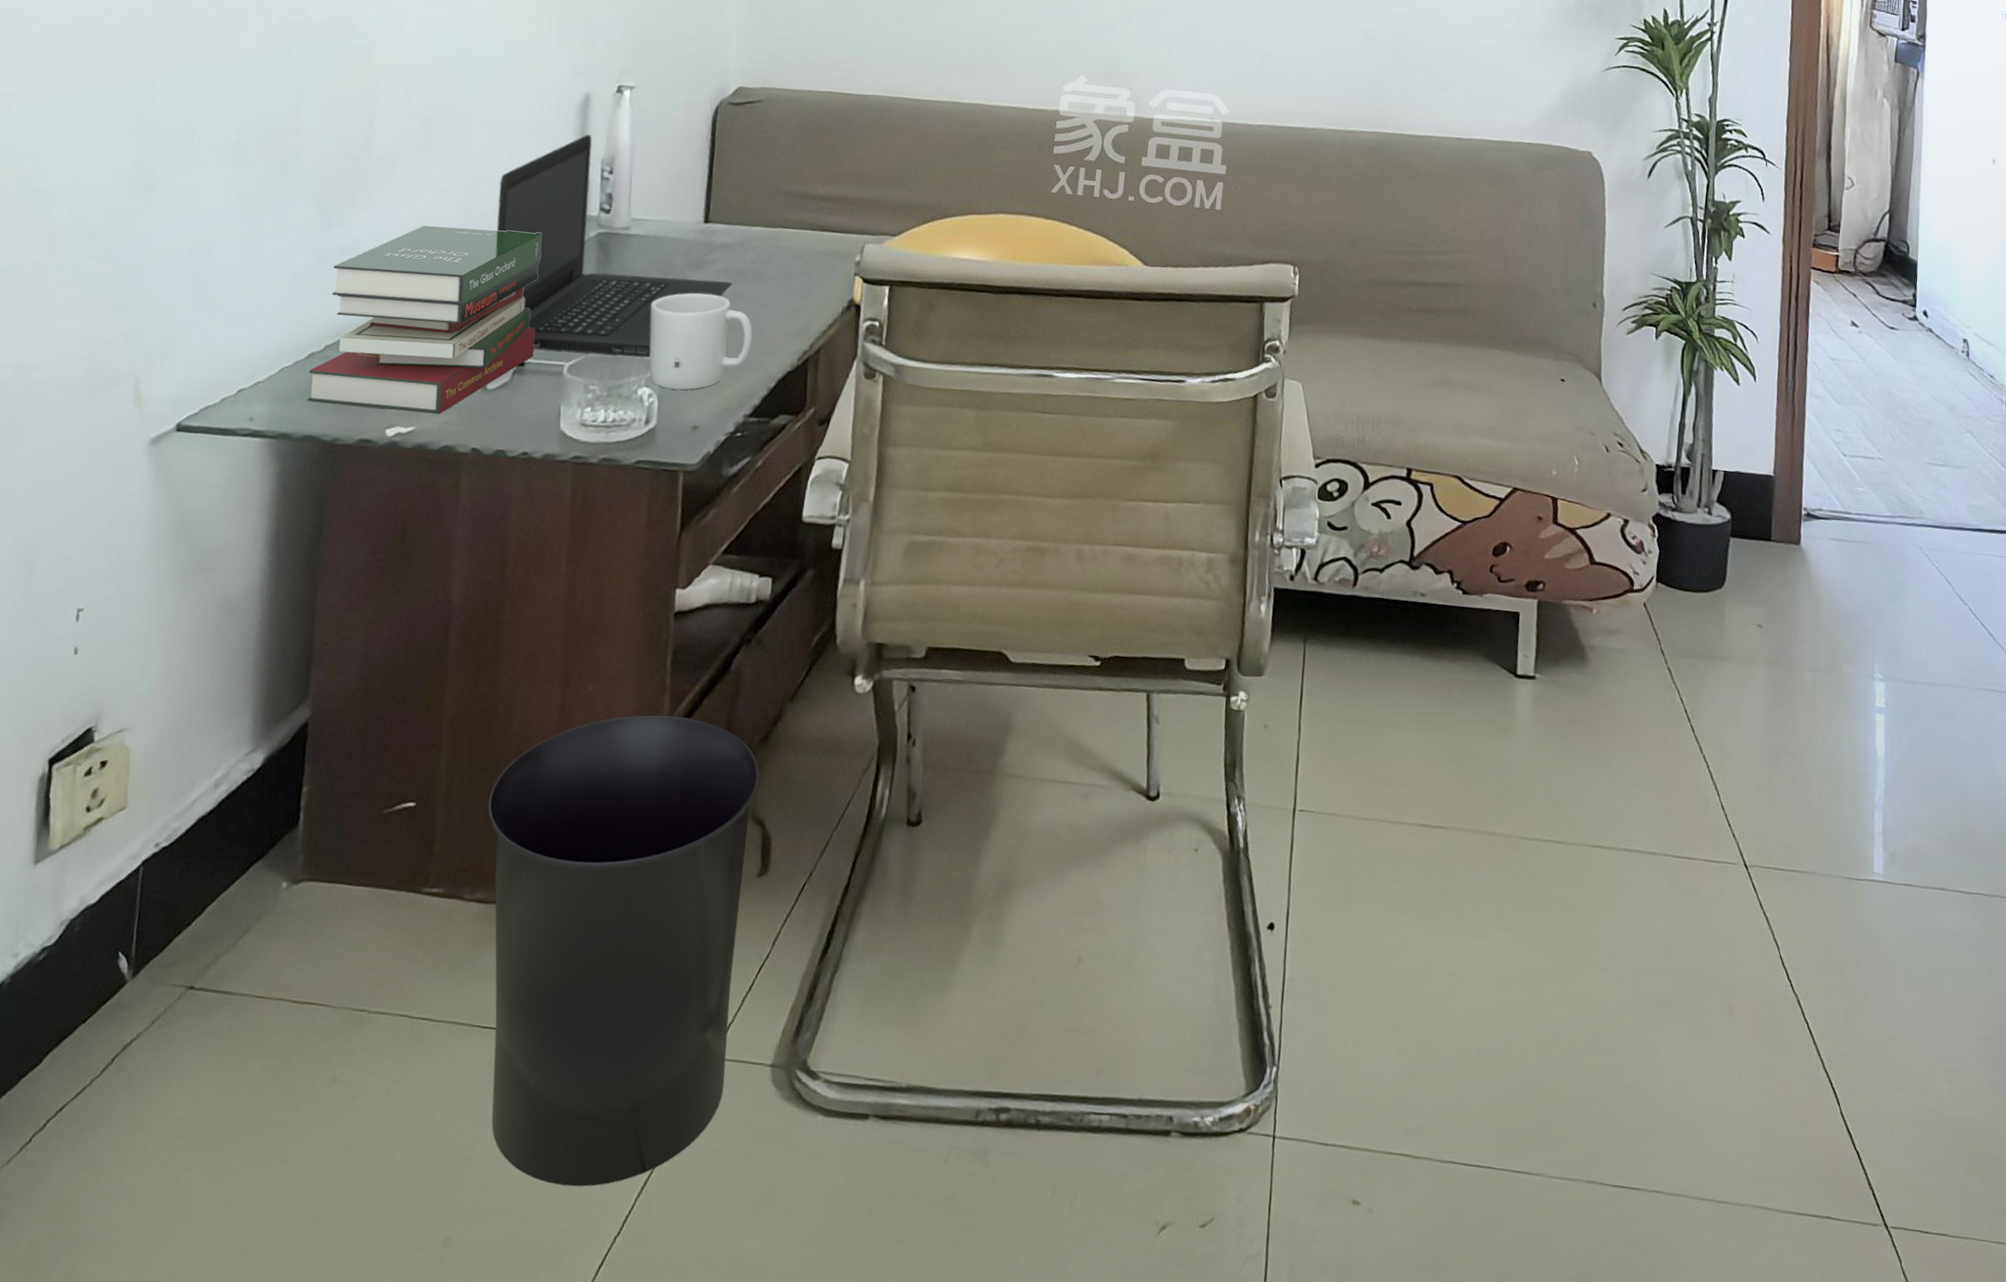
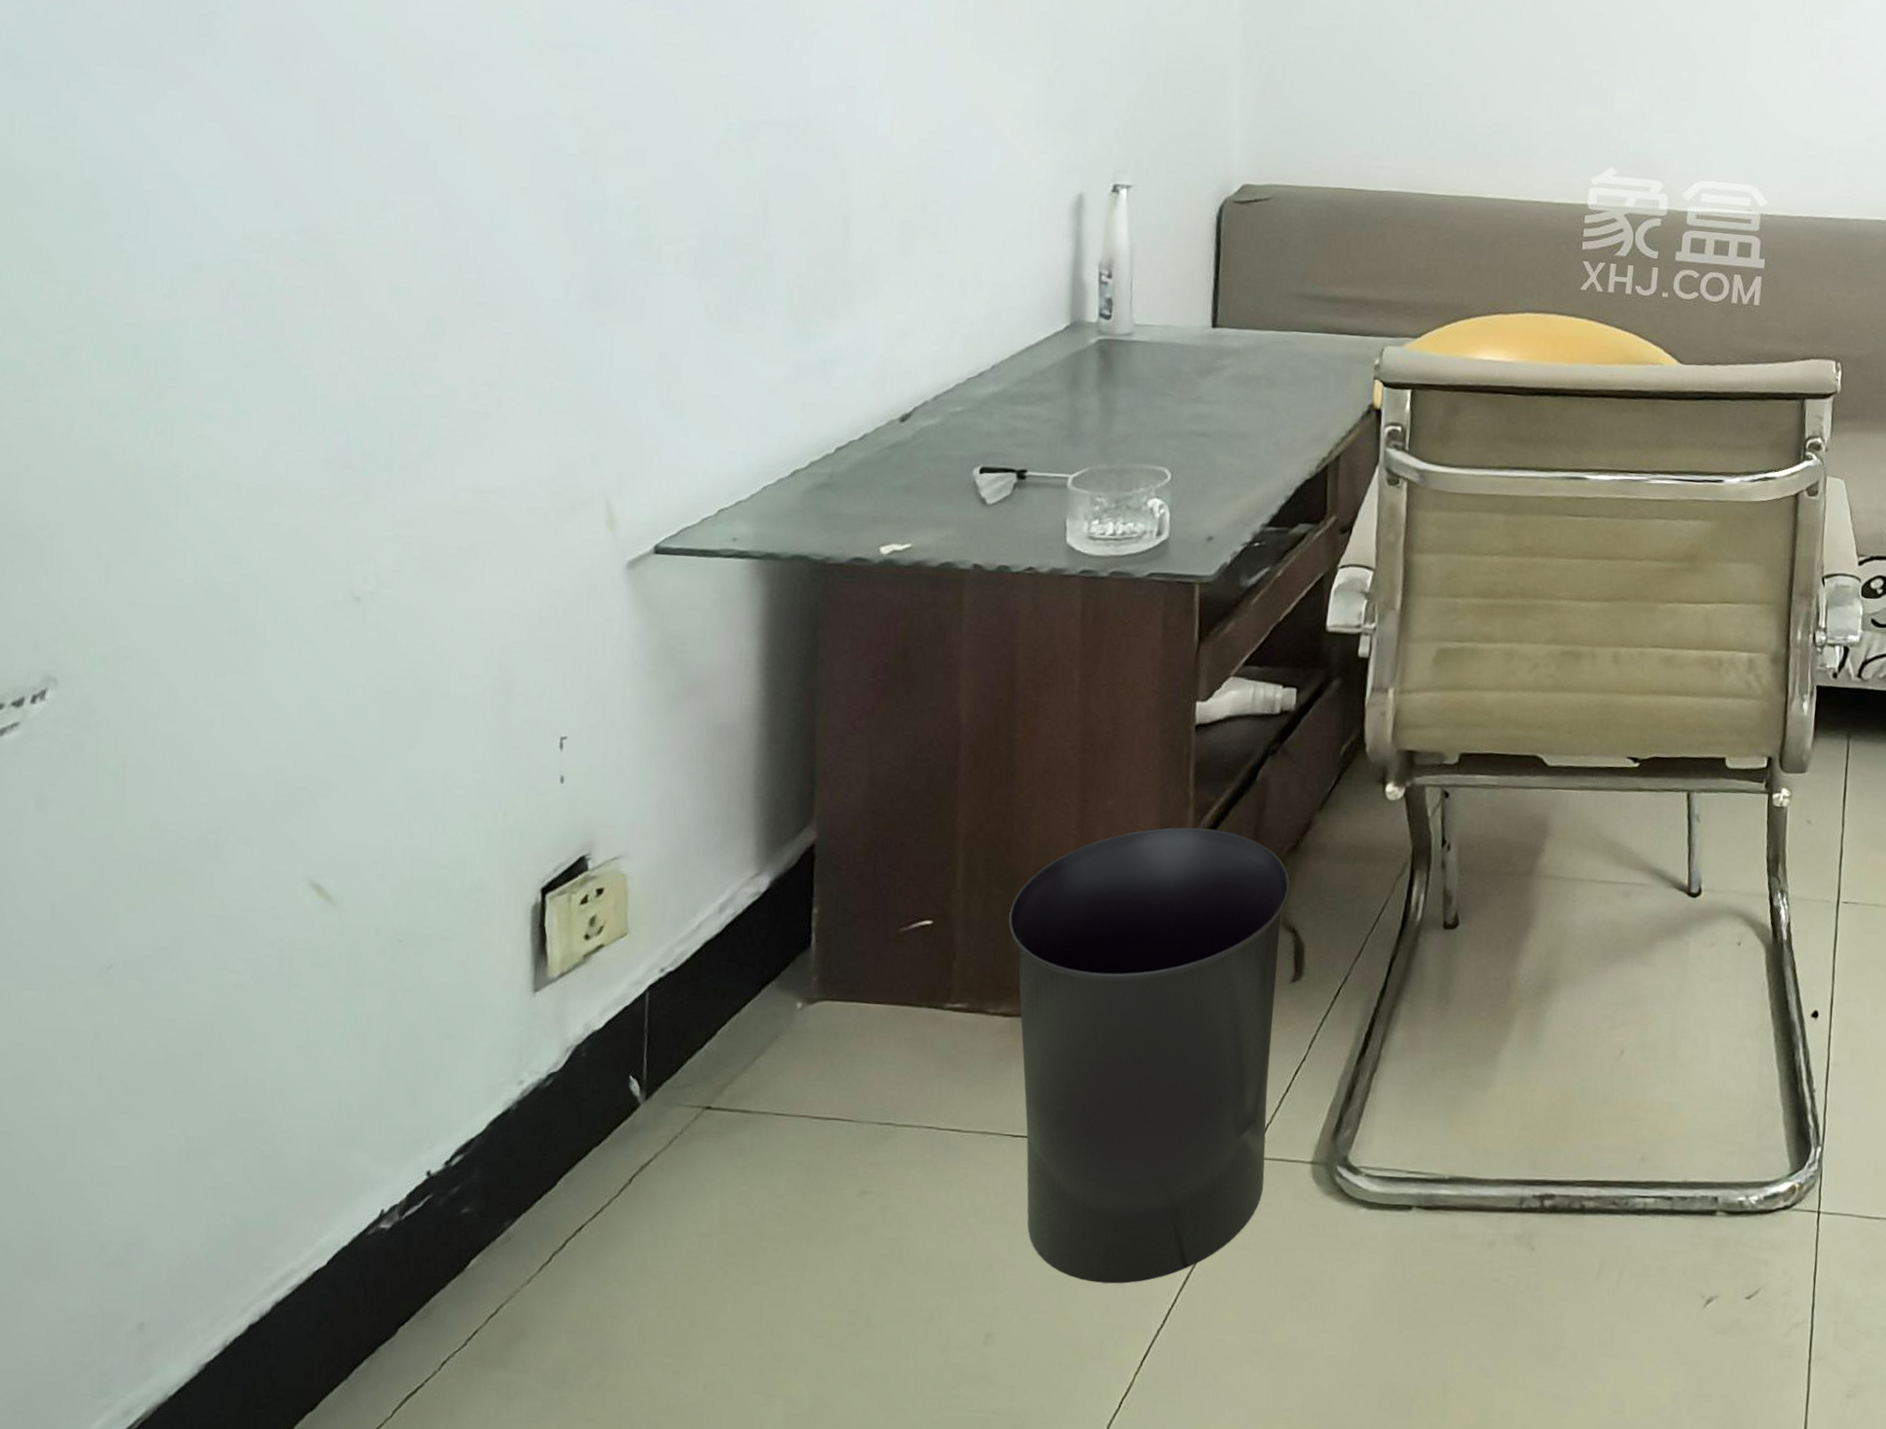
books: present [307,225,542,414] -> none [793,335,1038,531]
laptop: present [496,134,733,357] -> none [988,237,1245,467]
mug: present [649,292,753,390] -> none [1157,400,1268,501]

